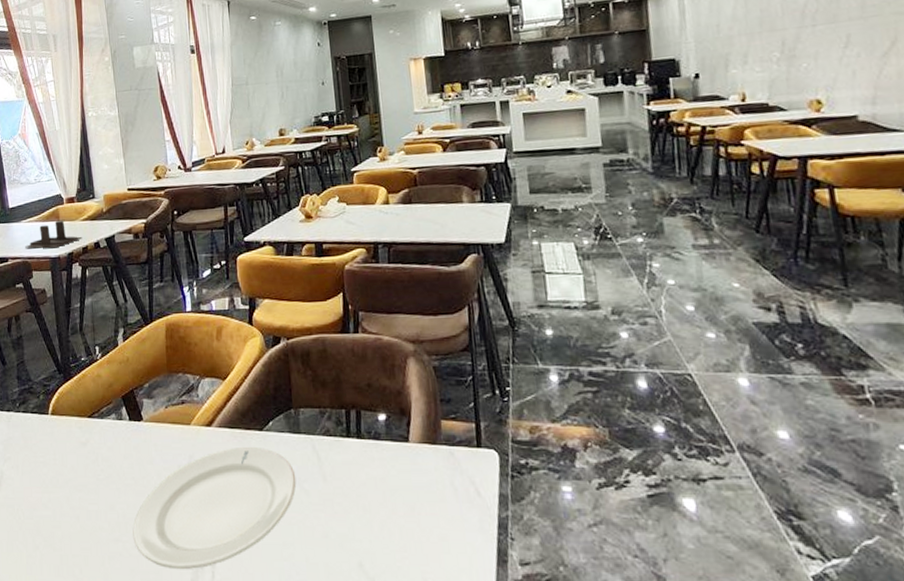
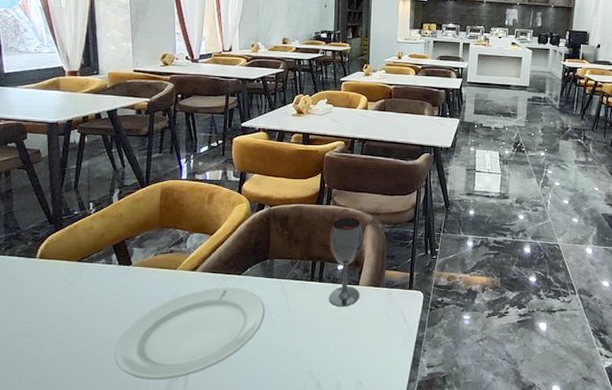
napkin holder: present [24,221,83,249] -> none [19,91,83,115]
wine glass: none [362,348,413,473] -> present [329,217,363,307]

